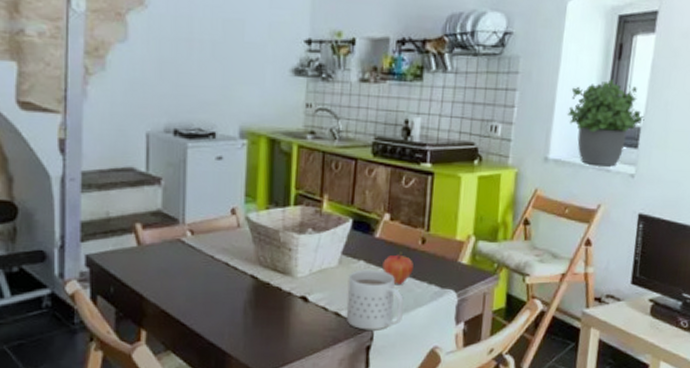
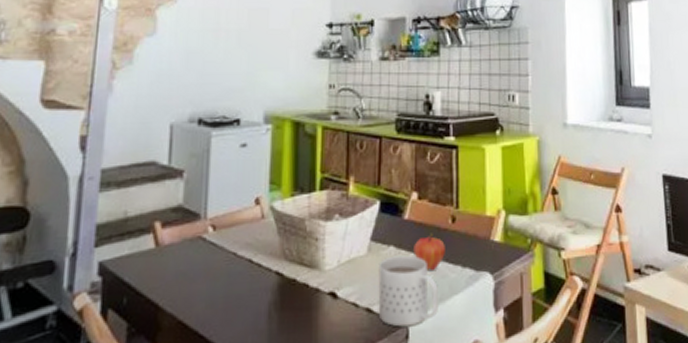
potted plant: present [567,79,644,167] -> none [579,44,651,129]

